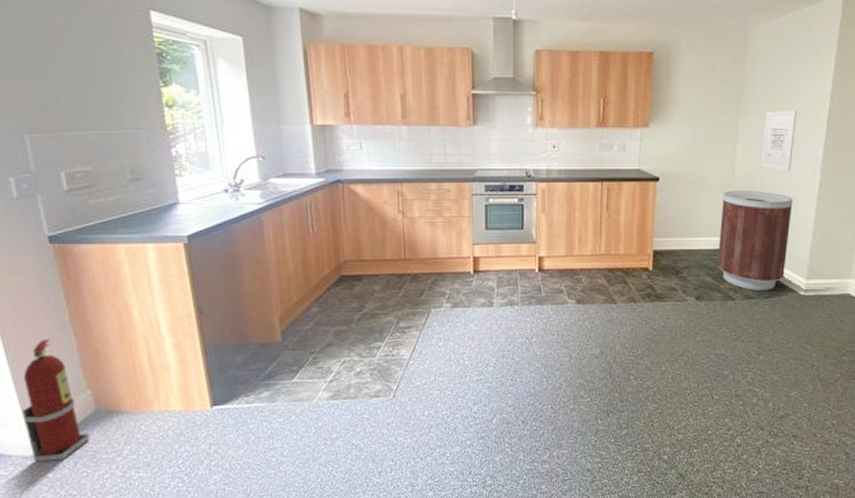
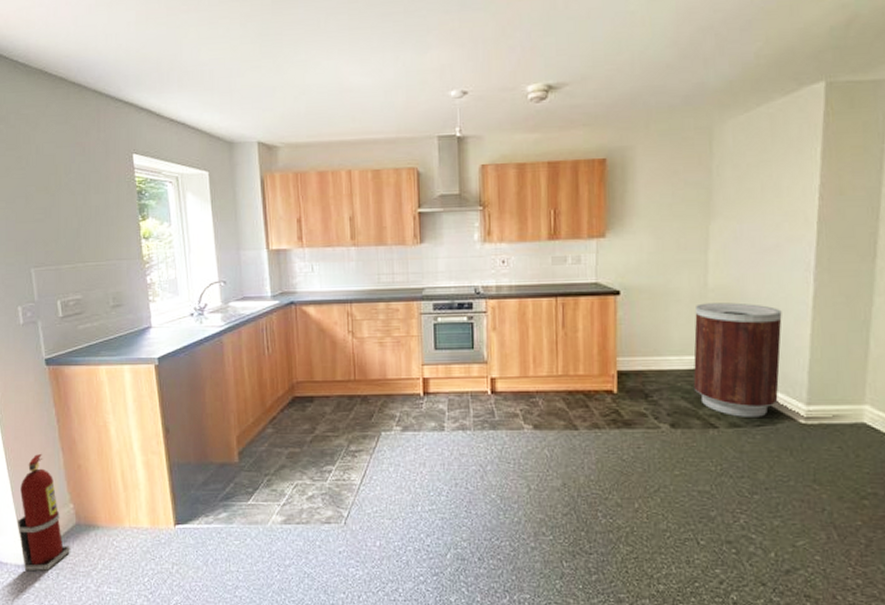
wall art: present [761,110,797,171] -> none [738,211,779,280]

